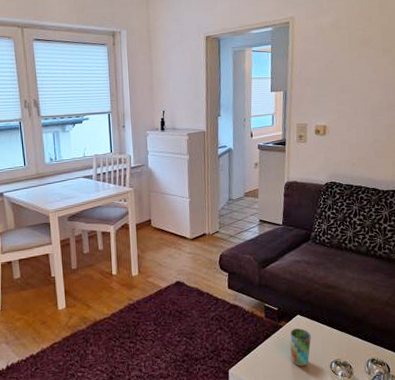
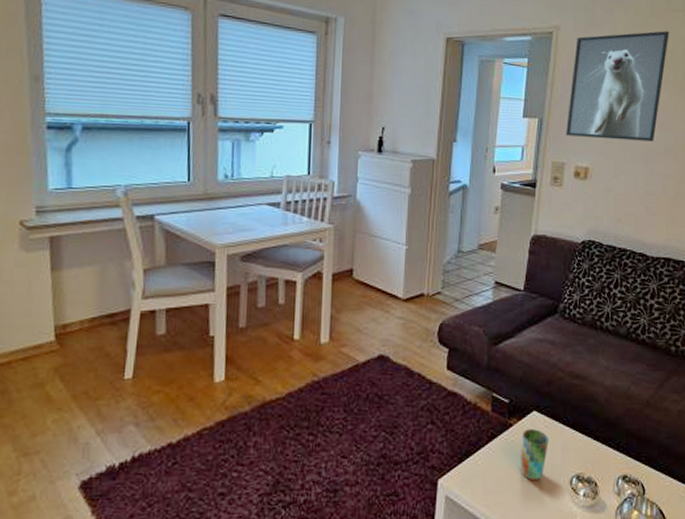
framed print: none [306,10,385,102] -> present [566,31,669,142]

